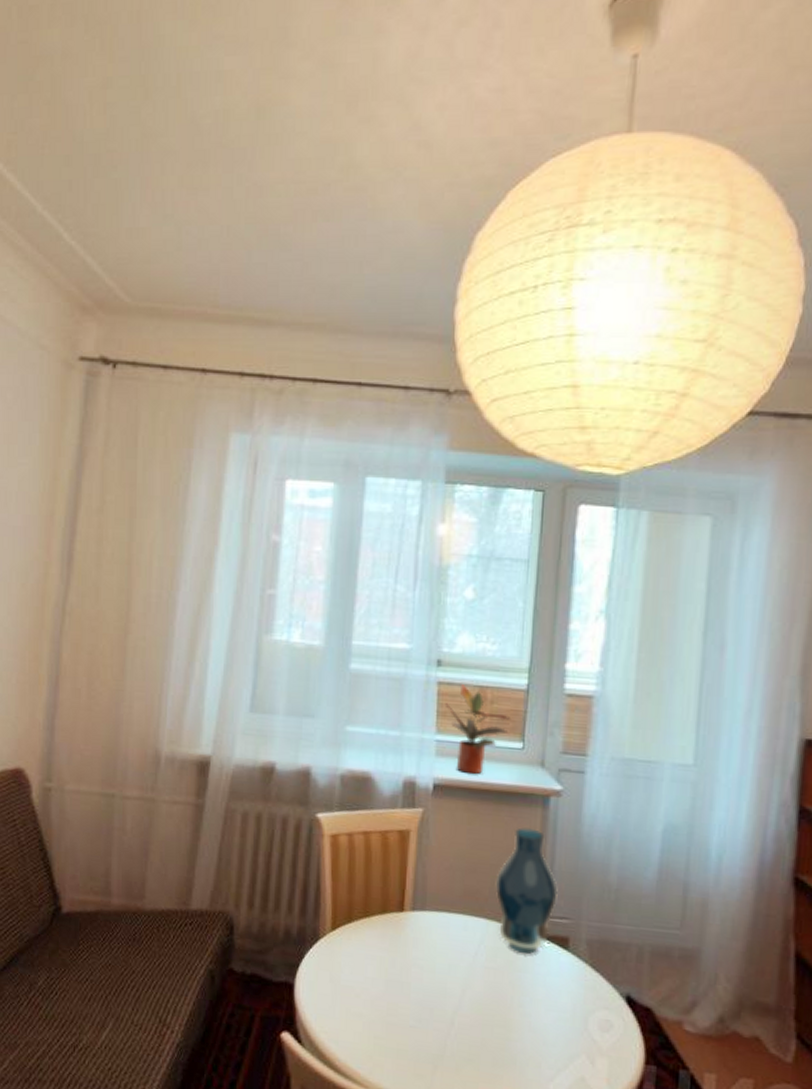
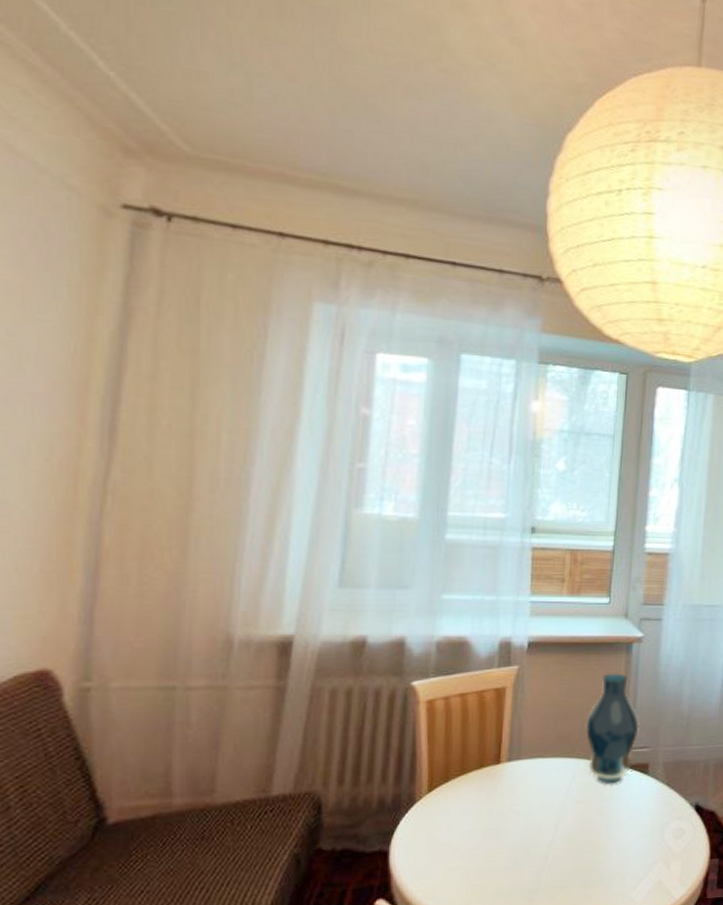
potted plant: present [444,684,511,774] -> none [538,549,599,629]

